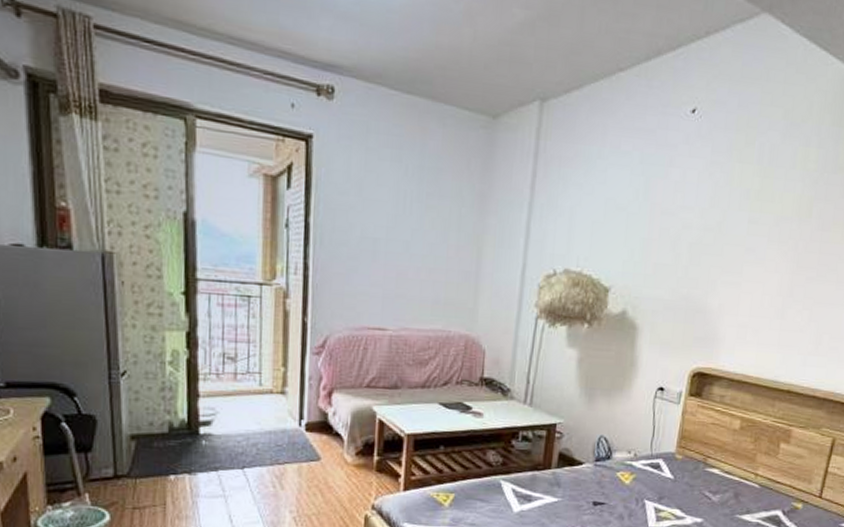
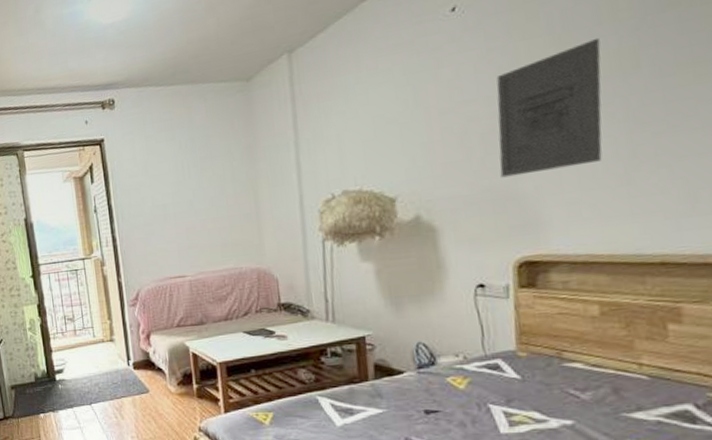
wall art: none [696,179,791,293] -> present [496,37,602,178]

